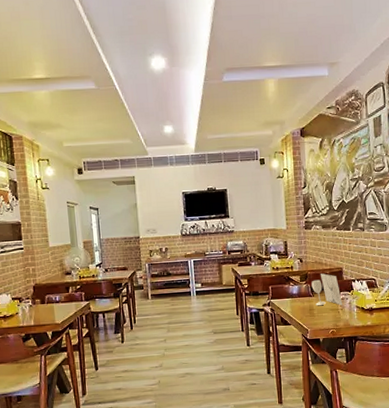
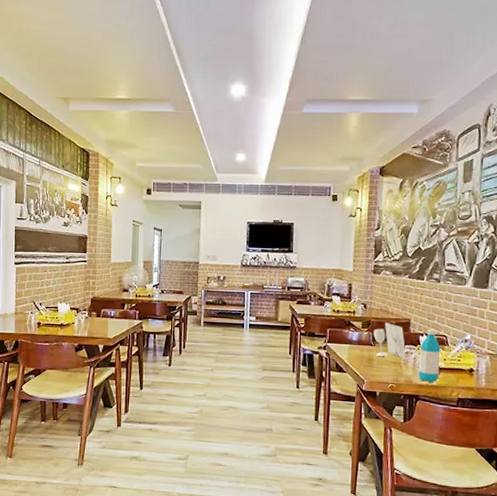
water bottle: none [354,275,373,324] -> present [418,329,441,383]

